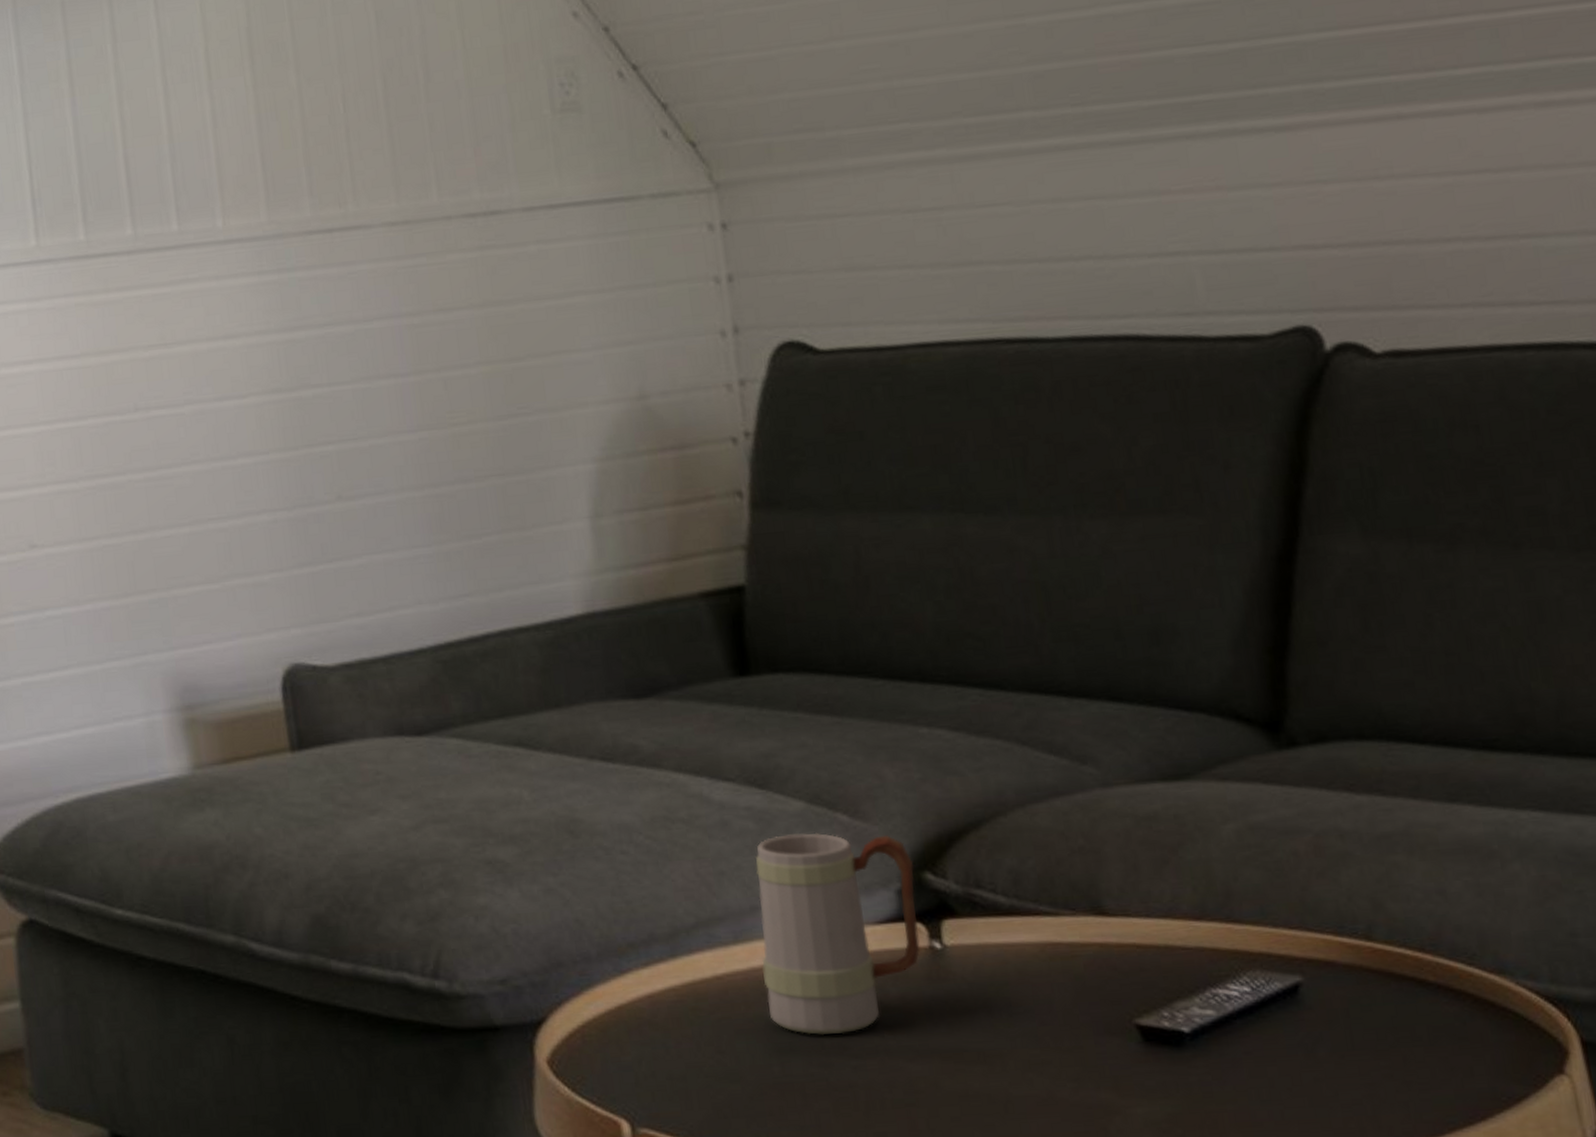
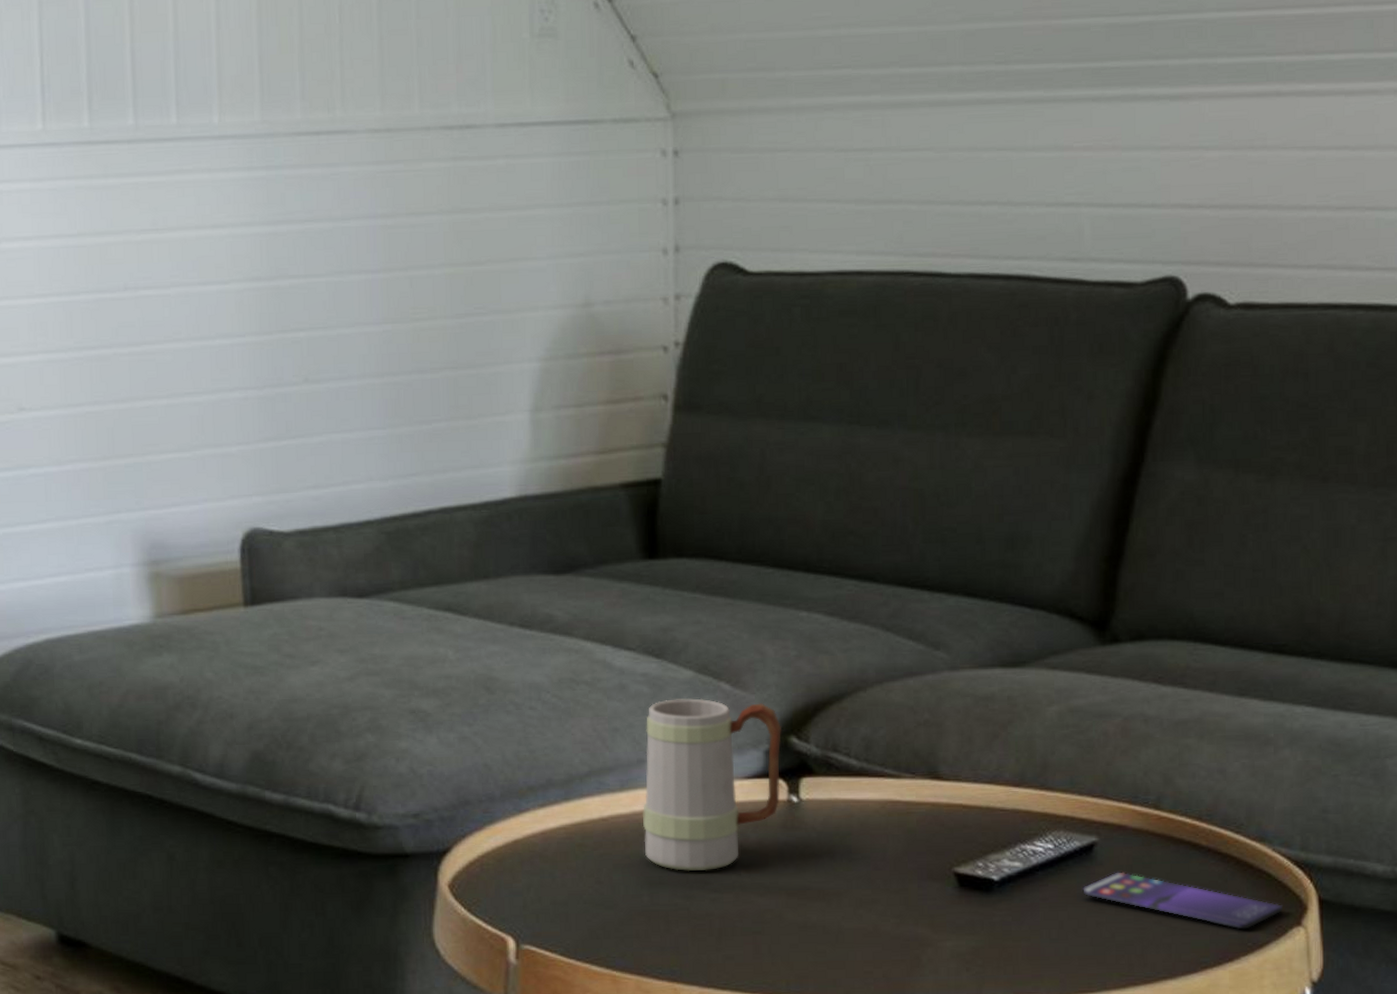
smartphone: none [1292,1016,1539,1082] -> present [1083,872,1283,930]

